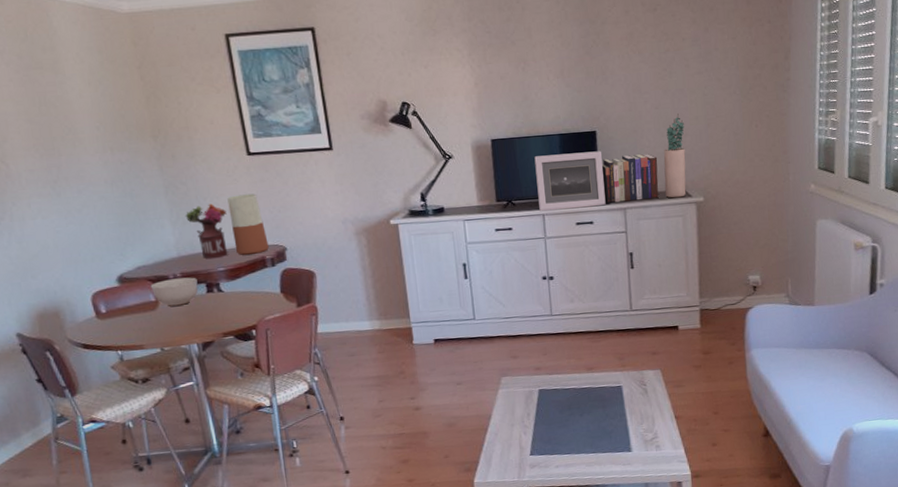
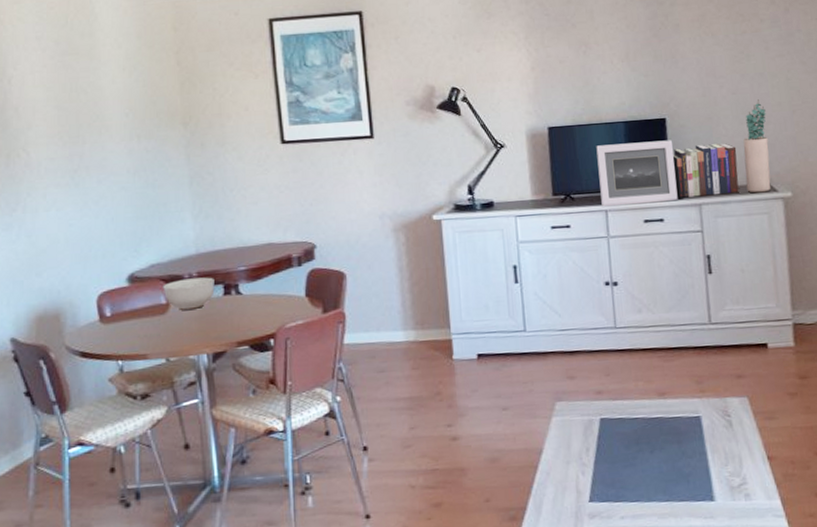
flower arrangement: present [185,203,228,259] -> none [208,195,254,257]
vase: present [227,193,269,255] -> none [256,185,297,253]

